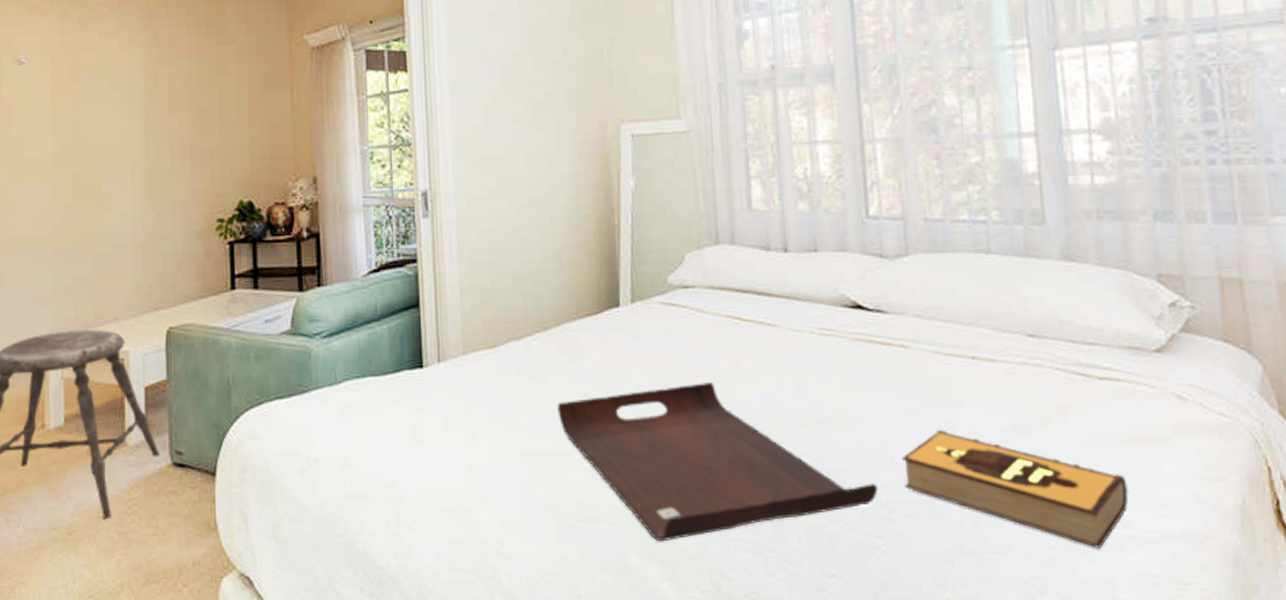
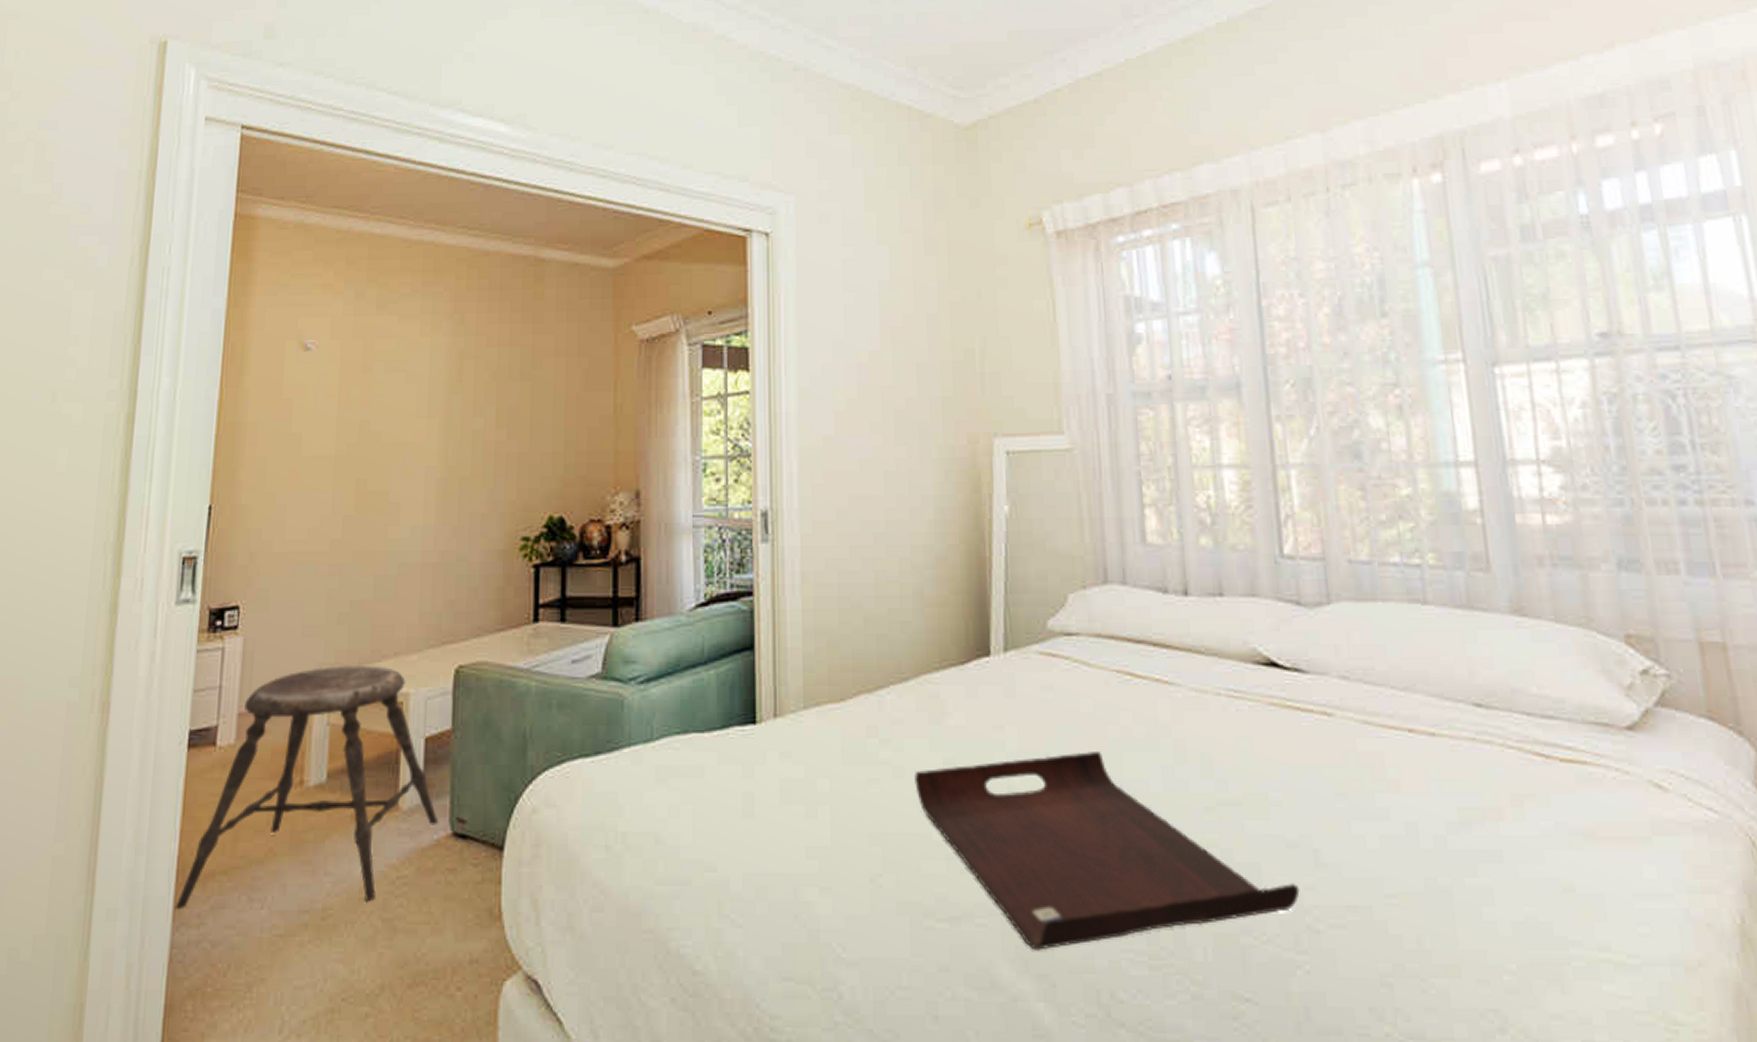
hardback book: present [901,429,1129,548] -> none [1327,817,1604,975]

